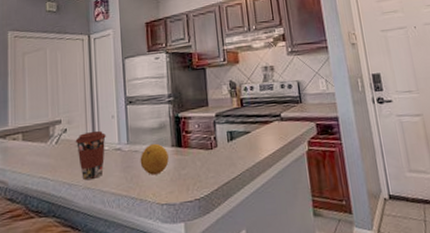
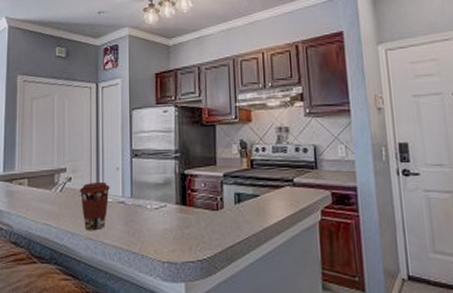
fruit: present [140,143,169,175] -> none [143,199,172,232]

